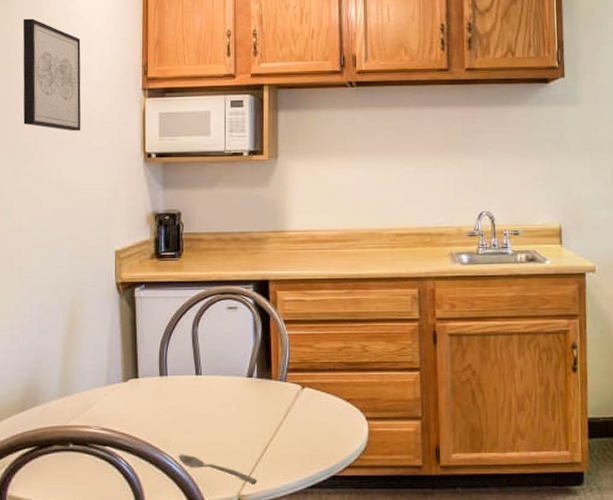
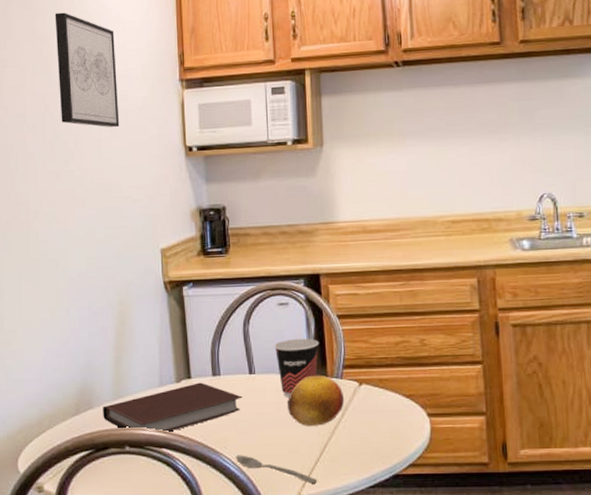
notebook: none [48,382,188,431] -> present [103,382,243,433]
cup: none [221,341,265,399] -> present [274,338,319,398]
fruit: none [231,377,287,427] -> present [287,375,345,426]

